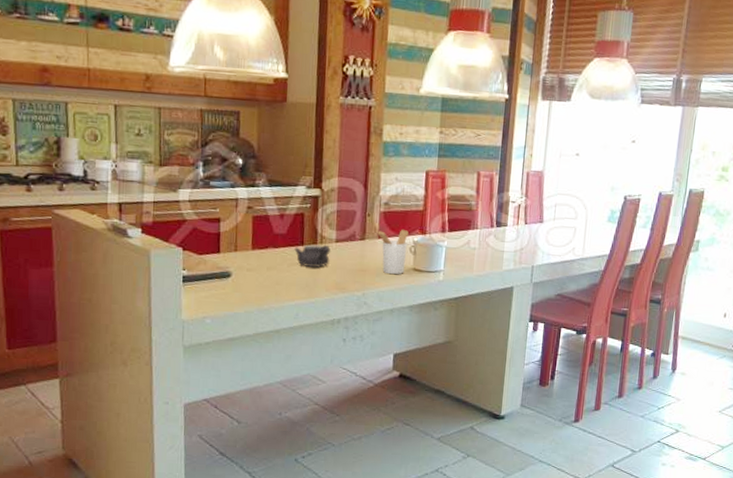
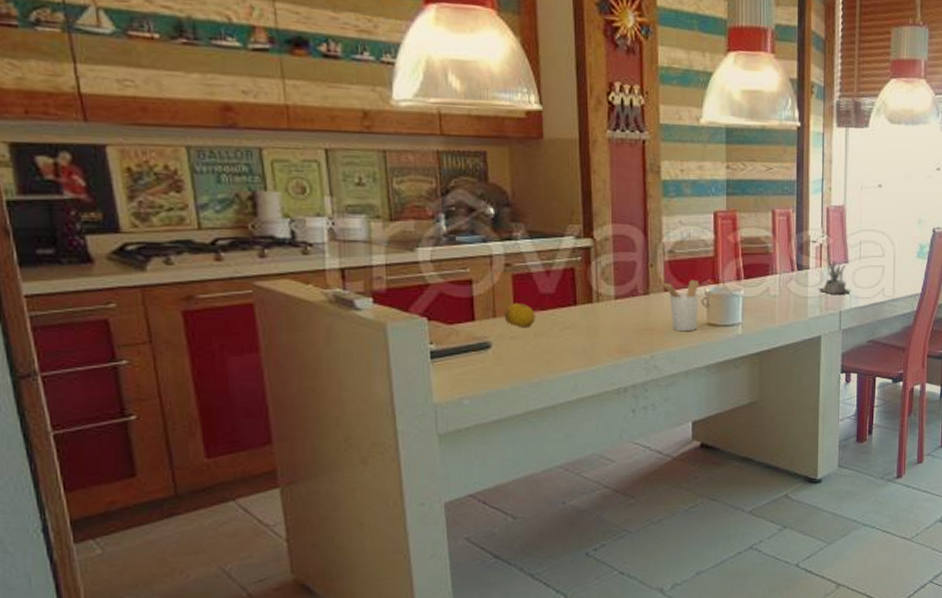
fruit: none [243,240,269,262] -> present [504,303,535,328]
teapot: present [294,244,331,267] -> none [566,302,609,329]
succulent plant: none [514,216,544,251] -> present [819,256,851,294]

